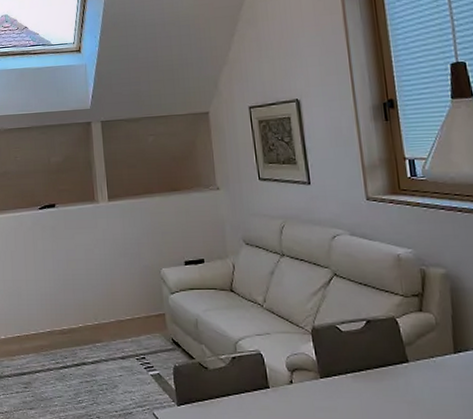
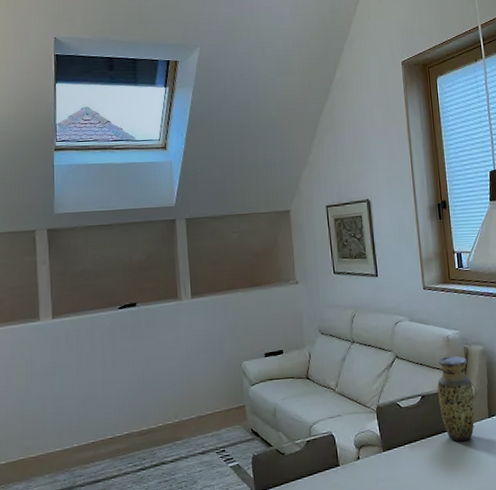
vase: none [386,278,436,378] -> present [437,356,475,442]

